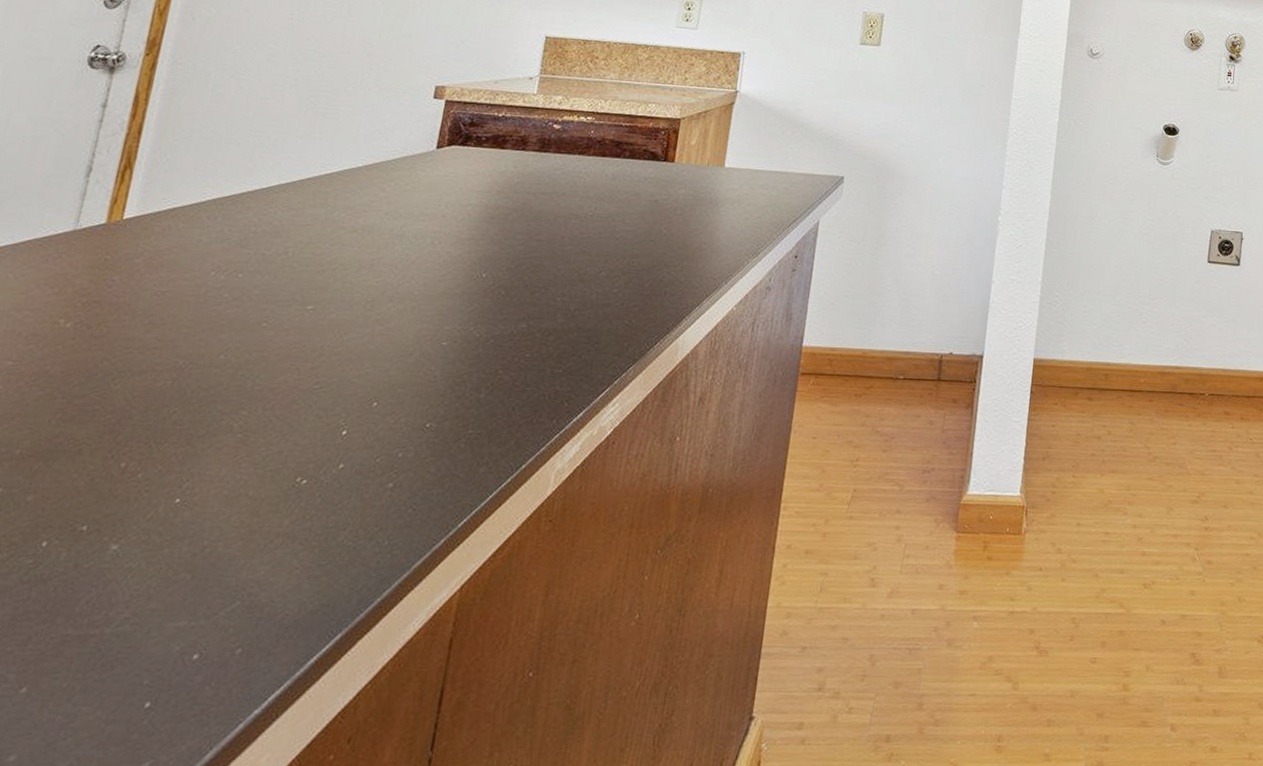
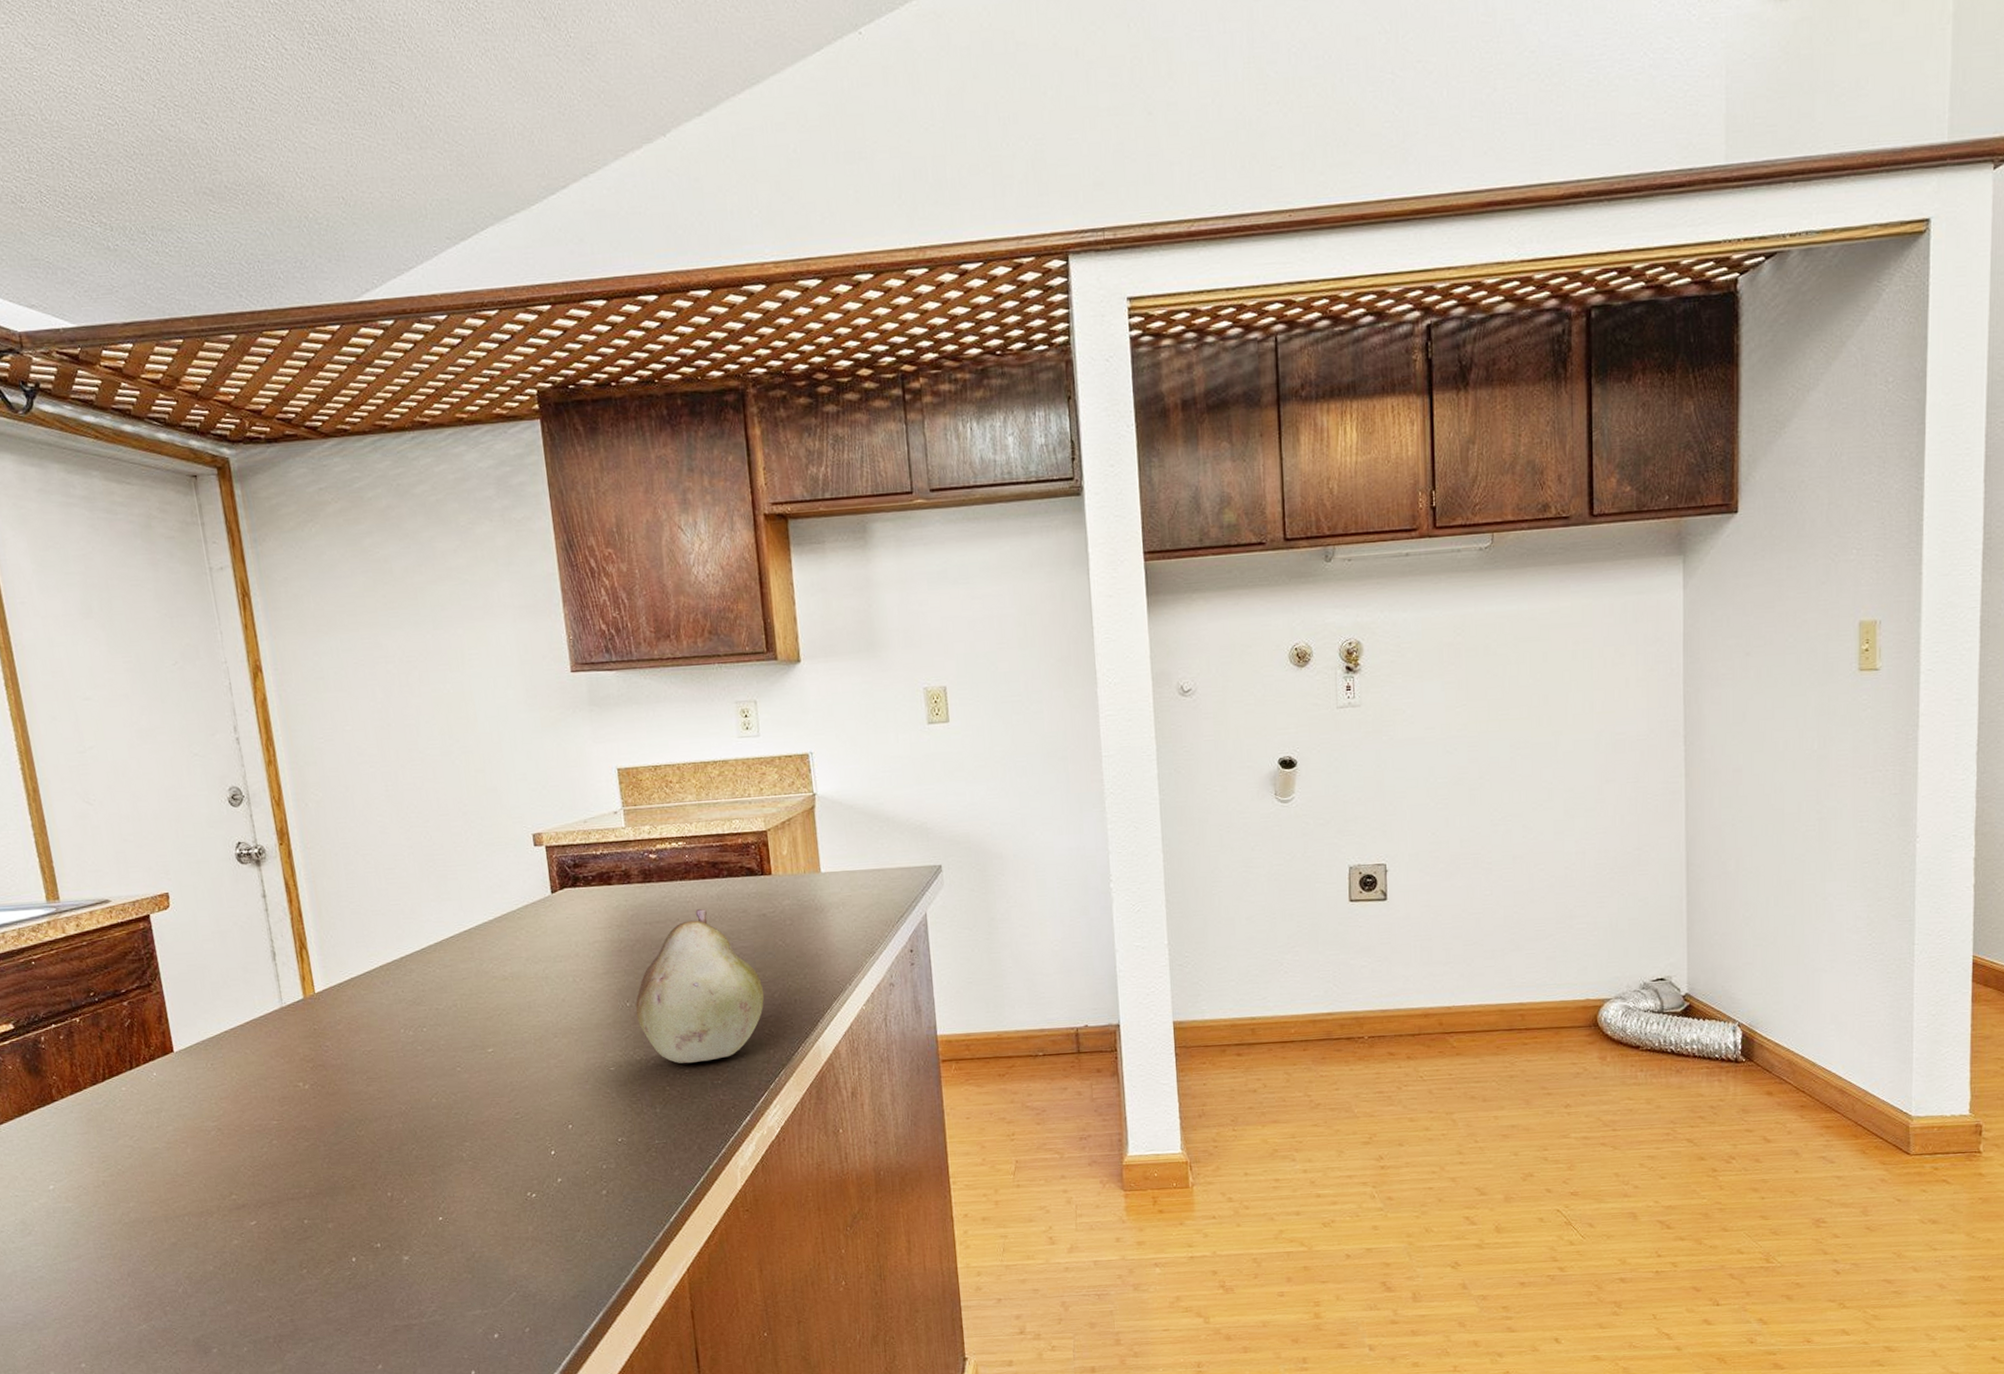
fruit: none [489,185,635,348] -> present [635,908,764,1064]

